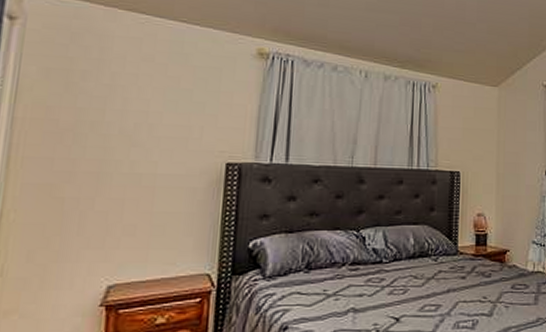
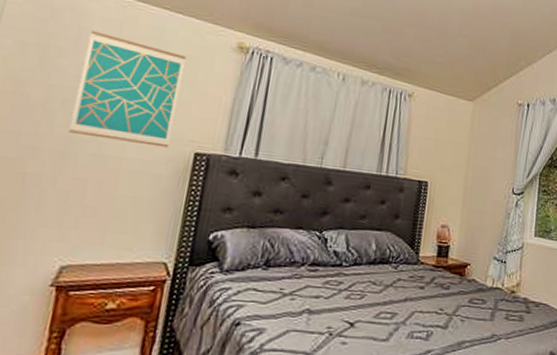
wall art: none [101,50,208,161] -> present [69,30,186,148]

